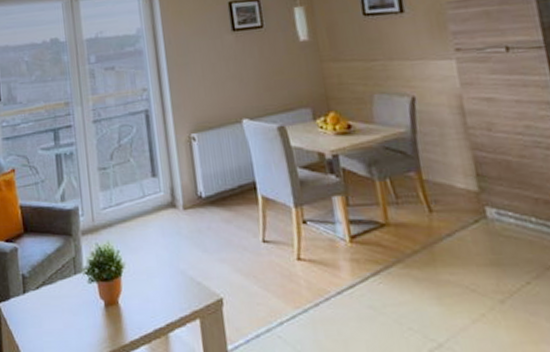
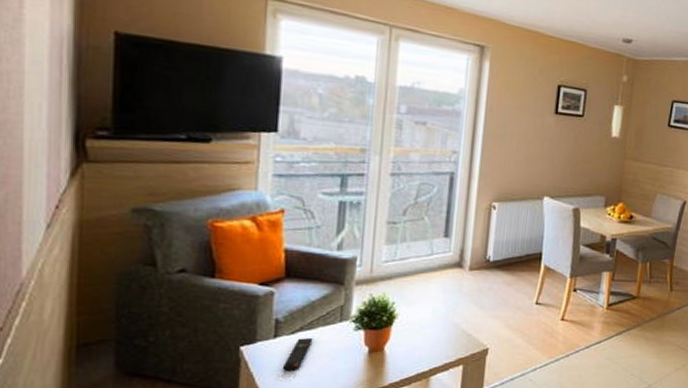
remote control: none [34,293,55,329] -> present [282,338,313,372]

